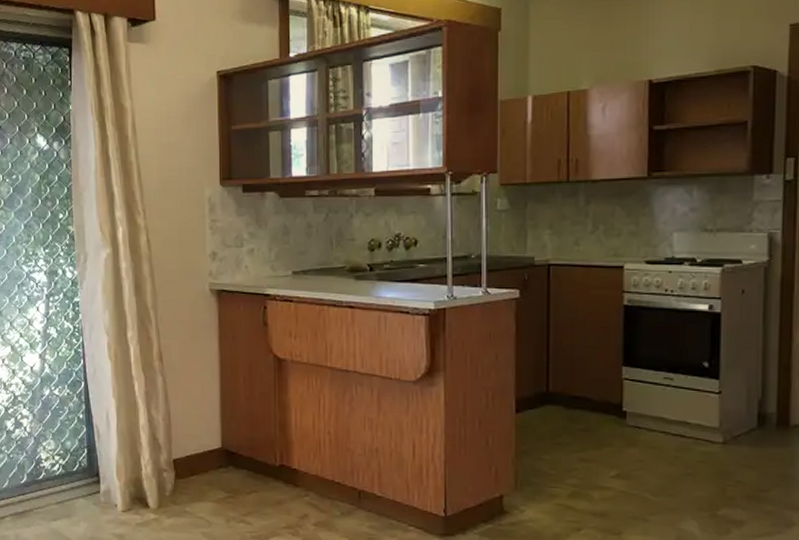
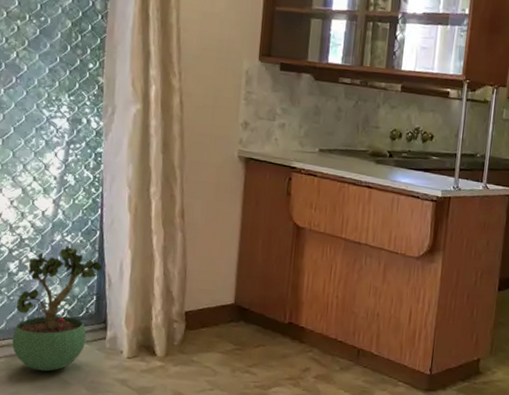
potted plant: none [15,399,90,529] -> present [12,245,102,372]

